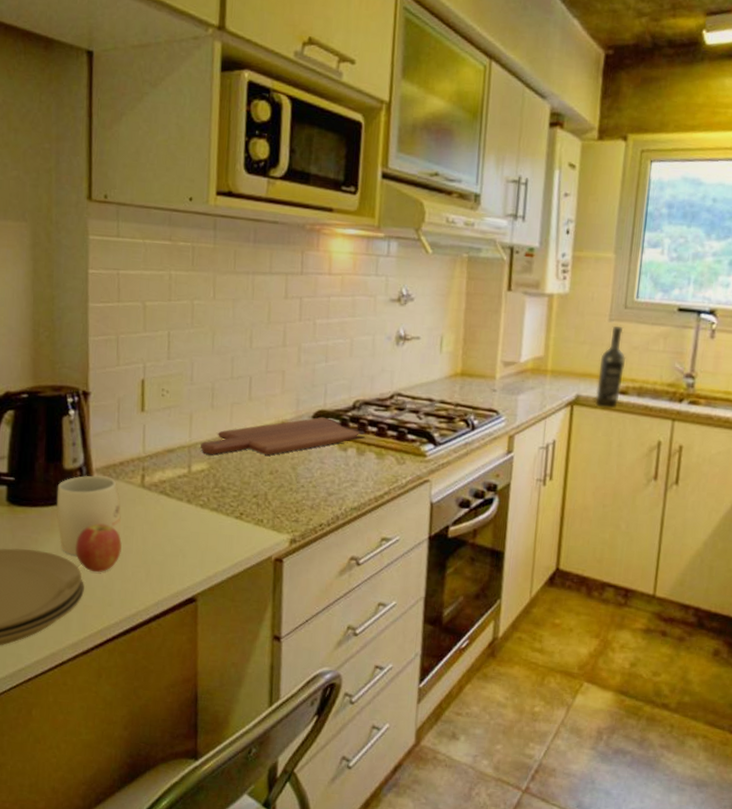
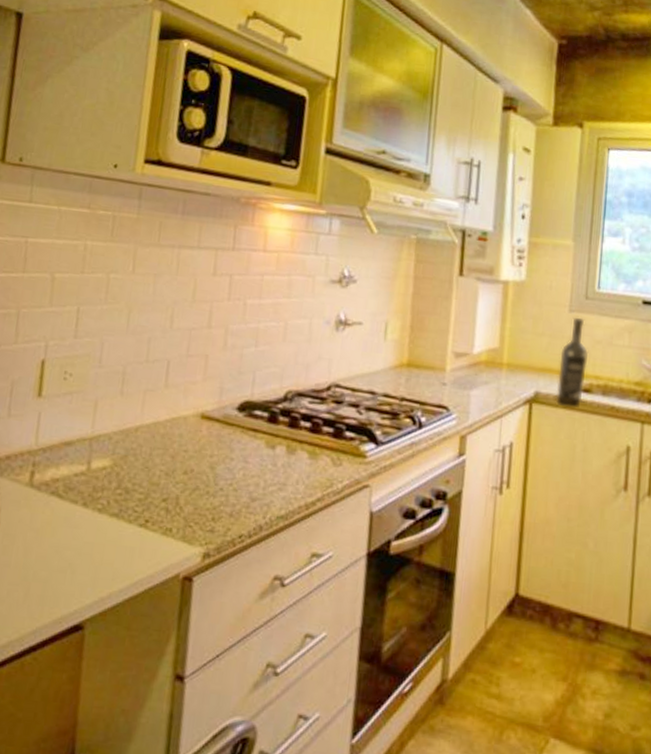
cutting board: present [200,416,367,455] -> none [104,408,299,452]

